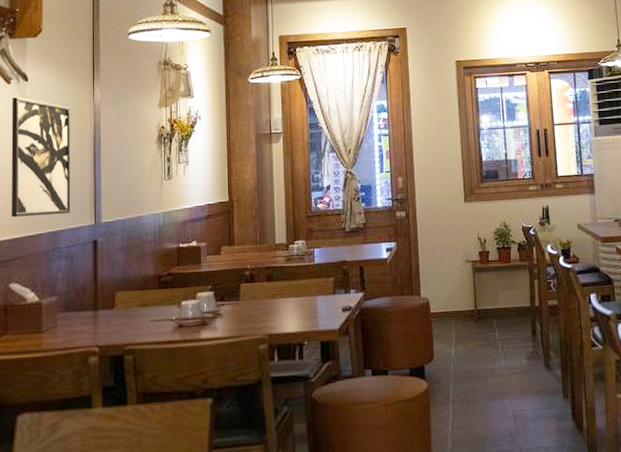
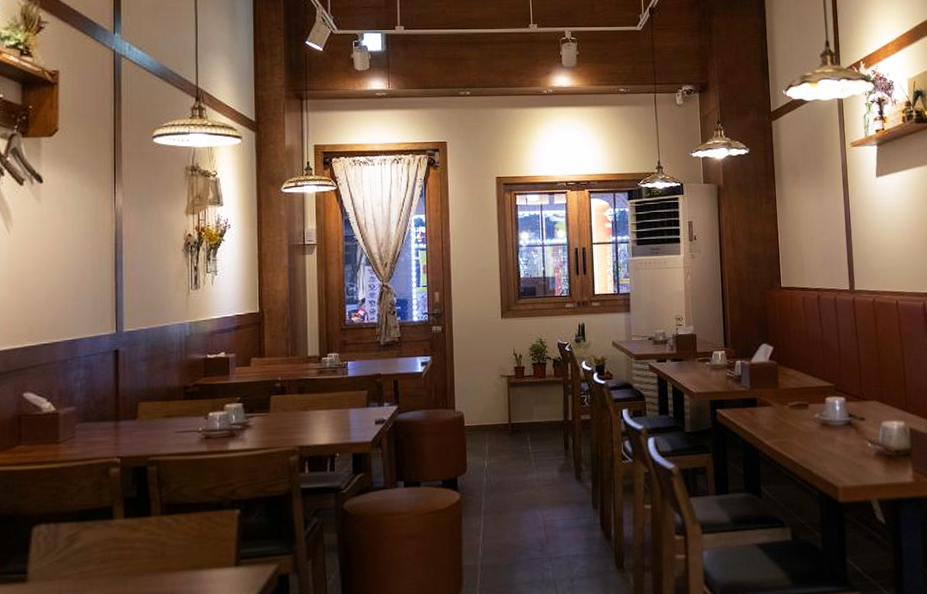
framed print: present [11,97,71,218] -> none [24,199,90,325]

